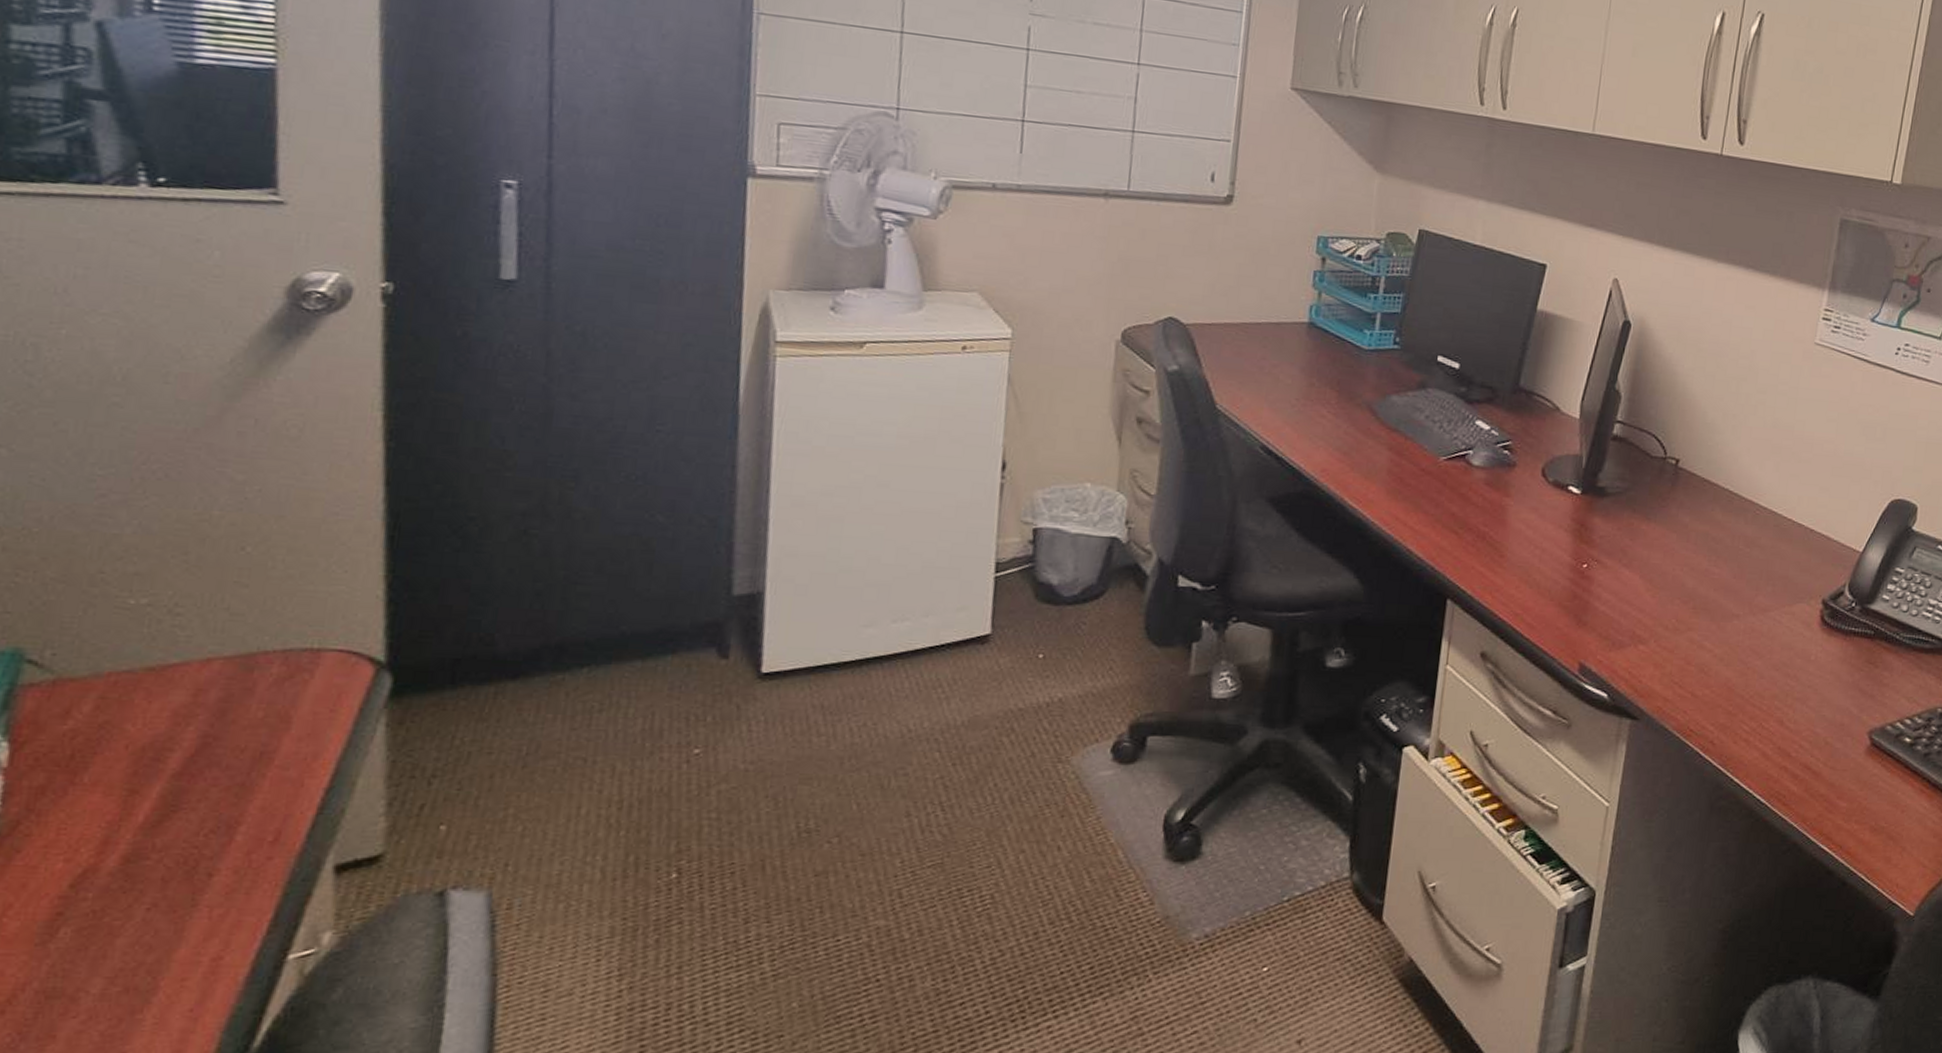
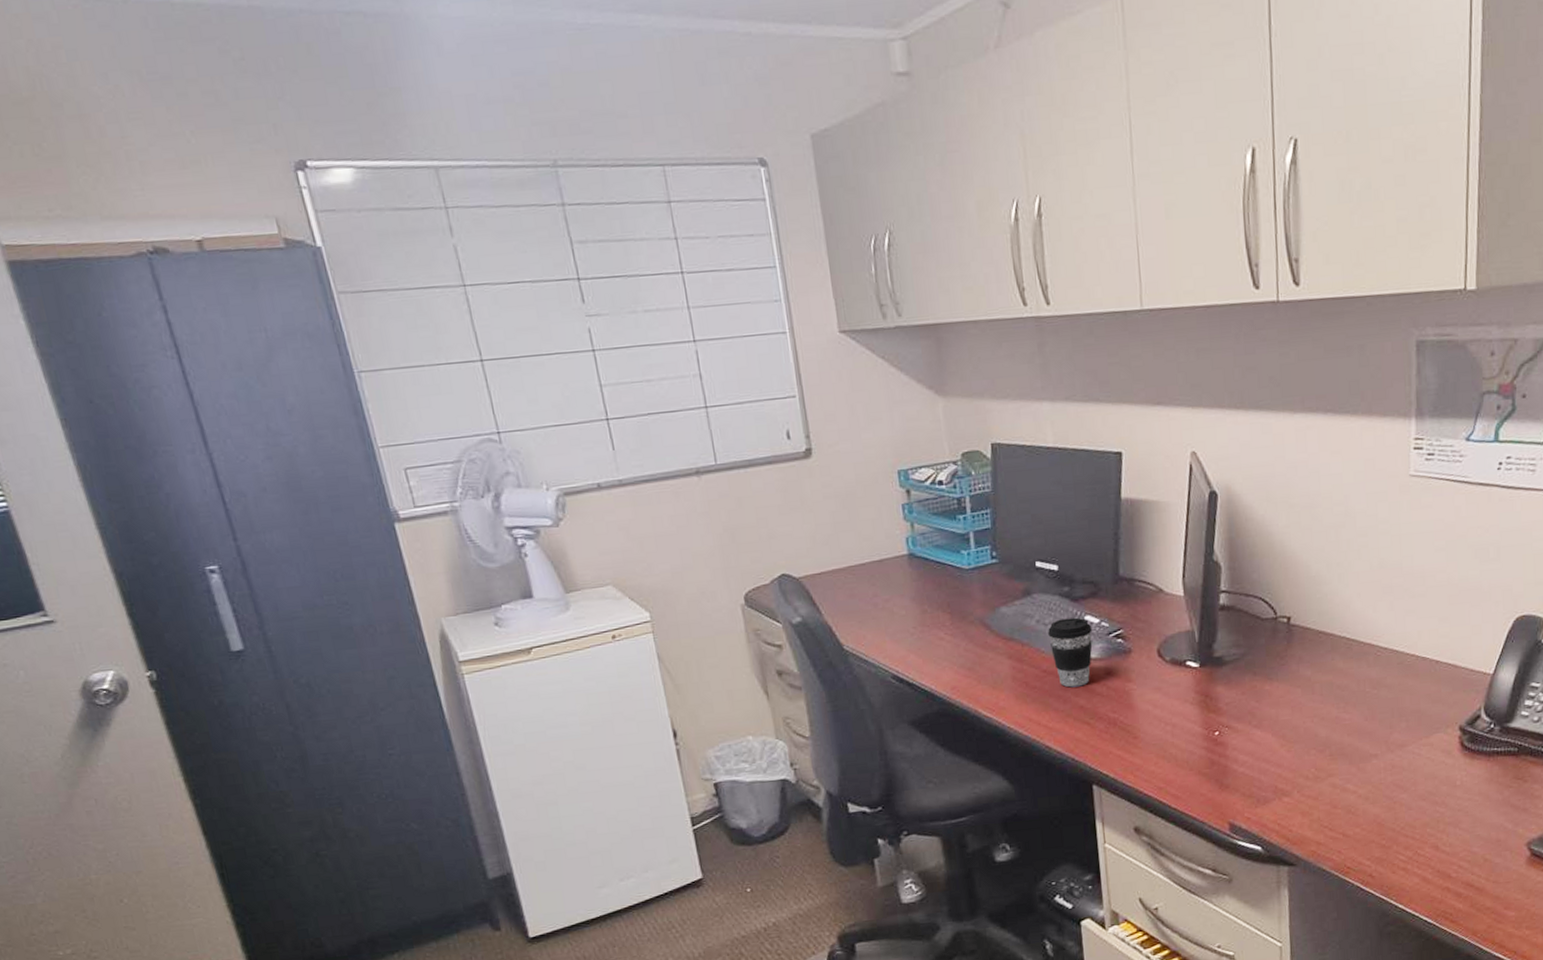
coffee cup: none [1434,419,1481,493] -> present [1048,617,1093,688]

